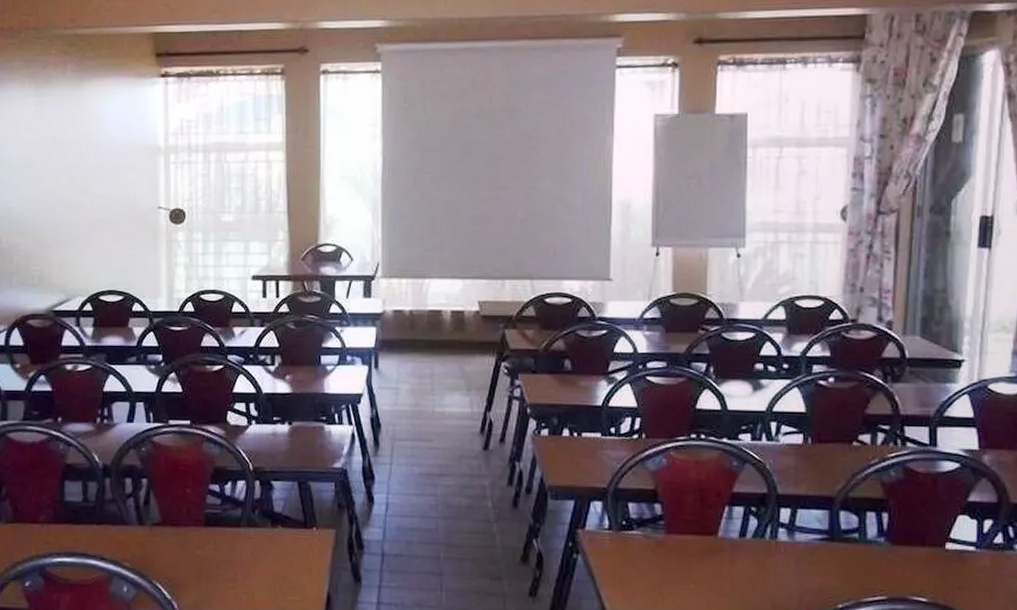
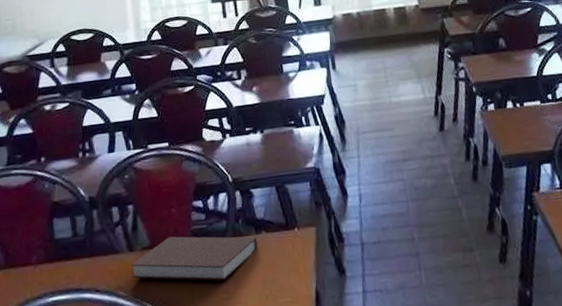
notebook: none [139,516,272,568] -> present [130,236,258,281]

